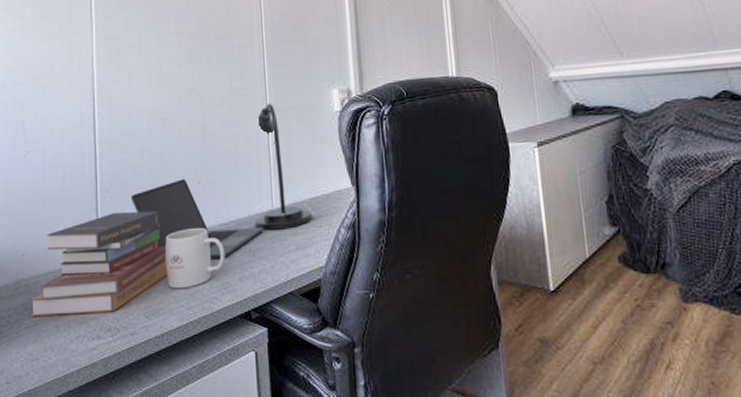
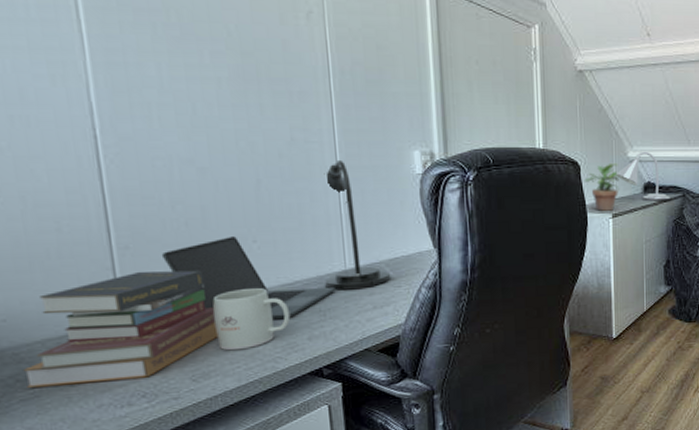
potted plant: none [502,85,544,140] -> present [584,162,620,211]
table lamp: none [538,69,607,126] -> present [617,151,672,201]

